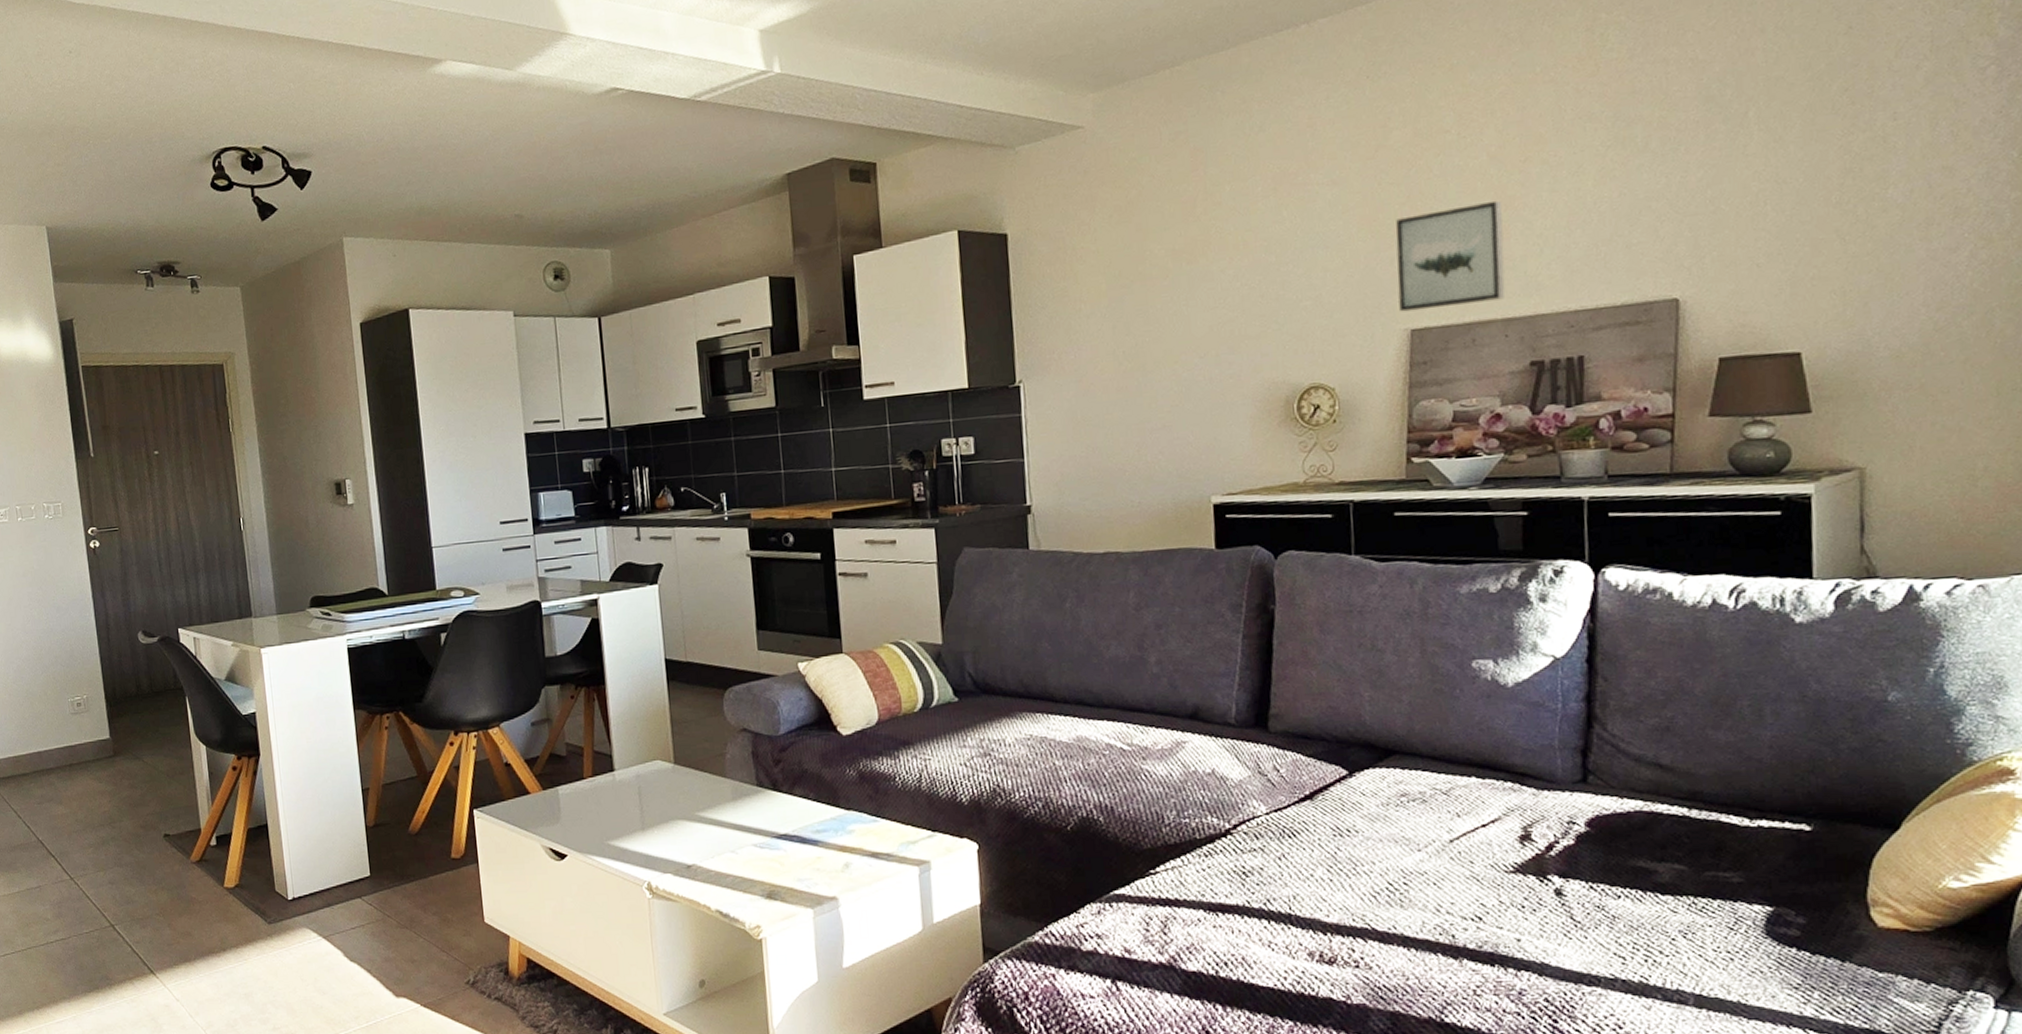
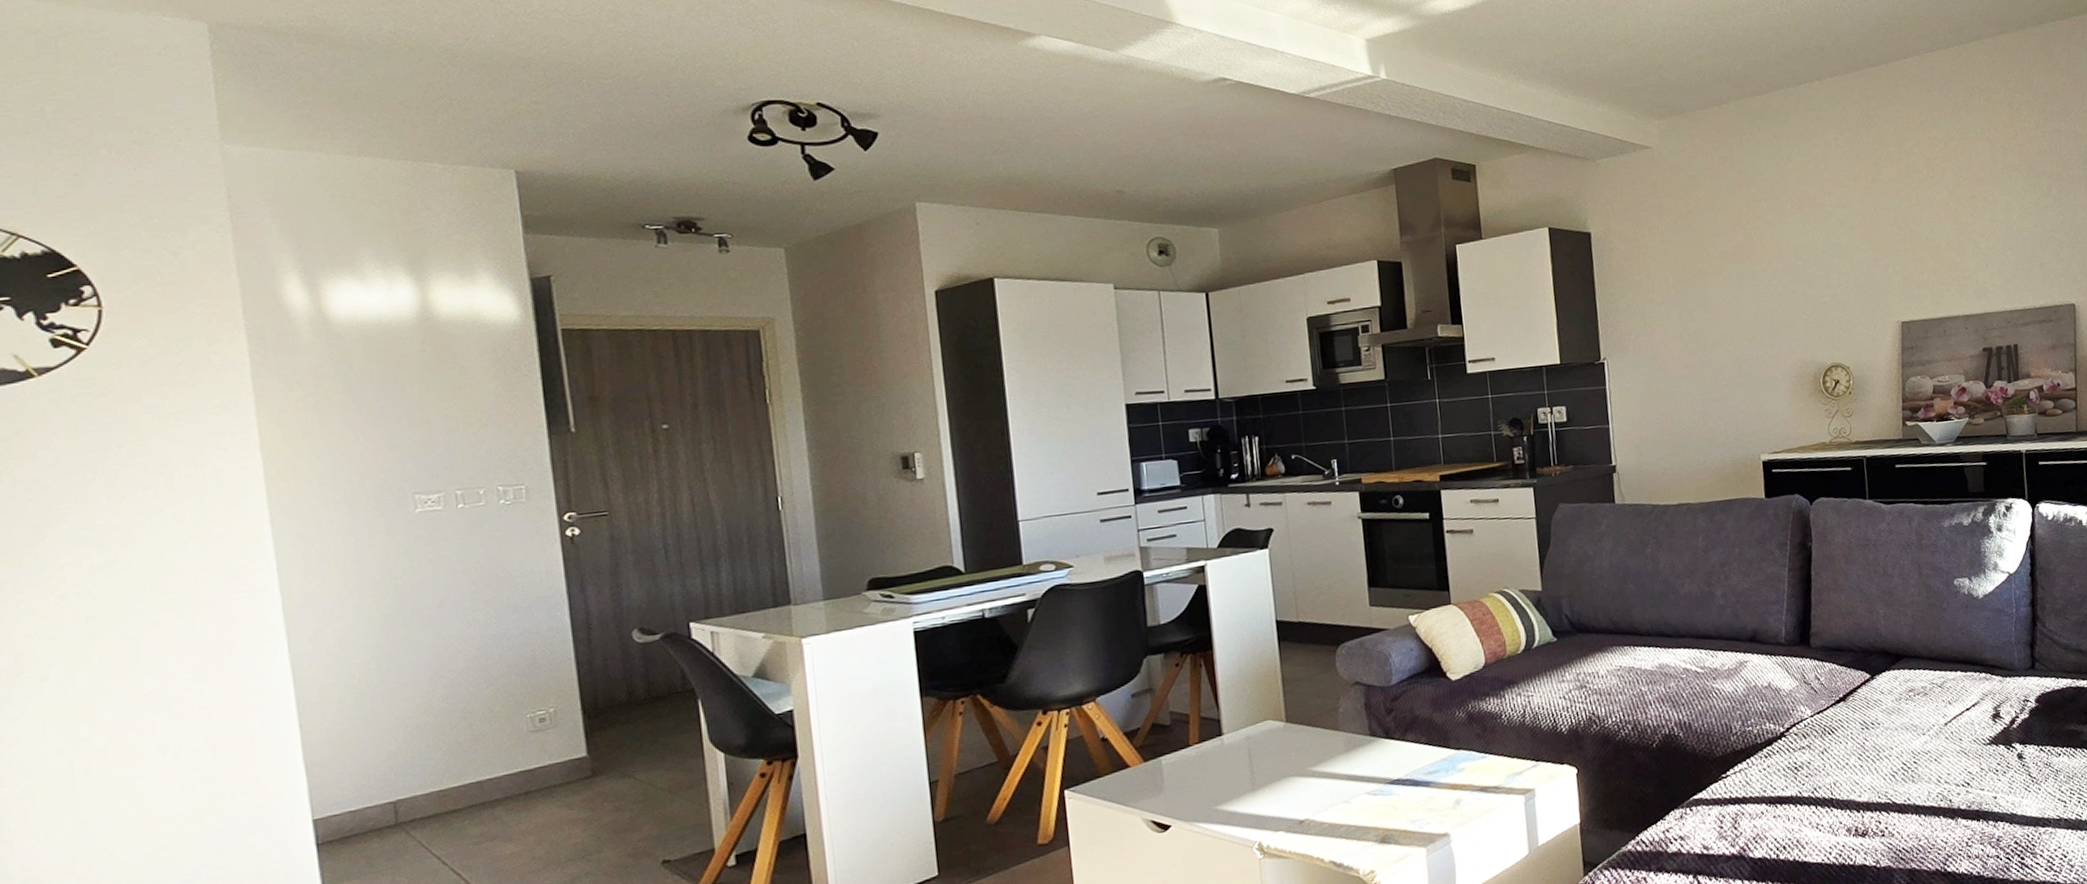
wall art: present [1396,200,1506,312] -> none [1888,226,1964,308]

